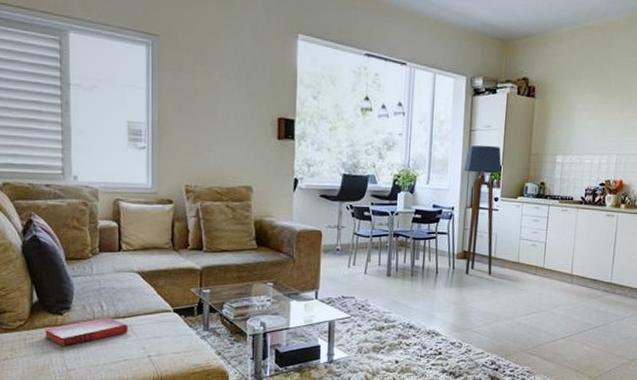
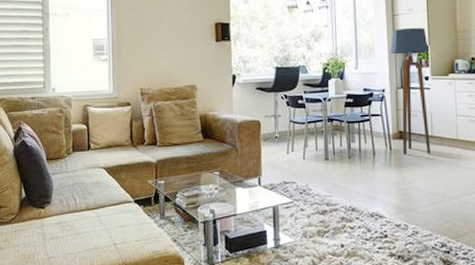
hardback book: present [45,317,128,347] -> none [31,209,97,237]

